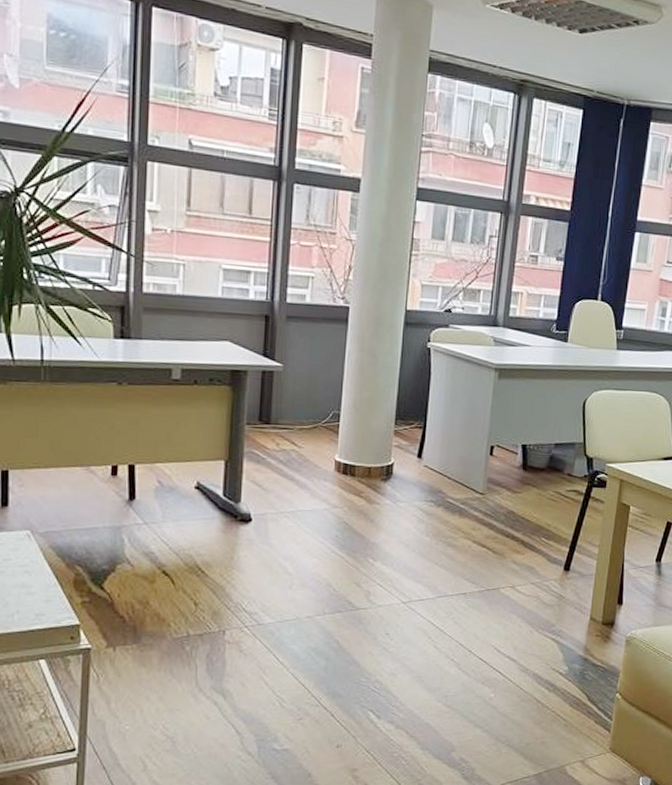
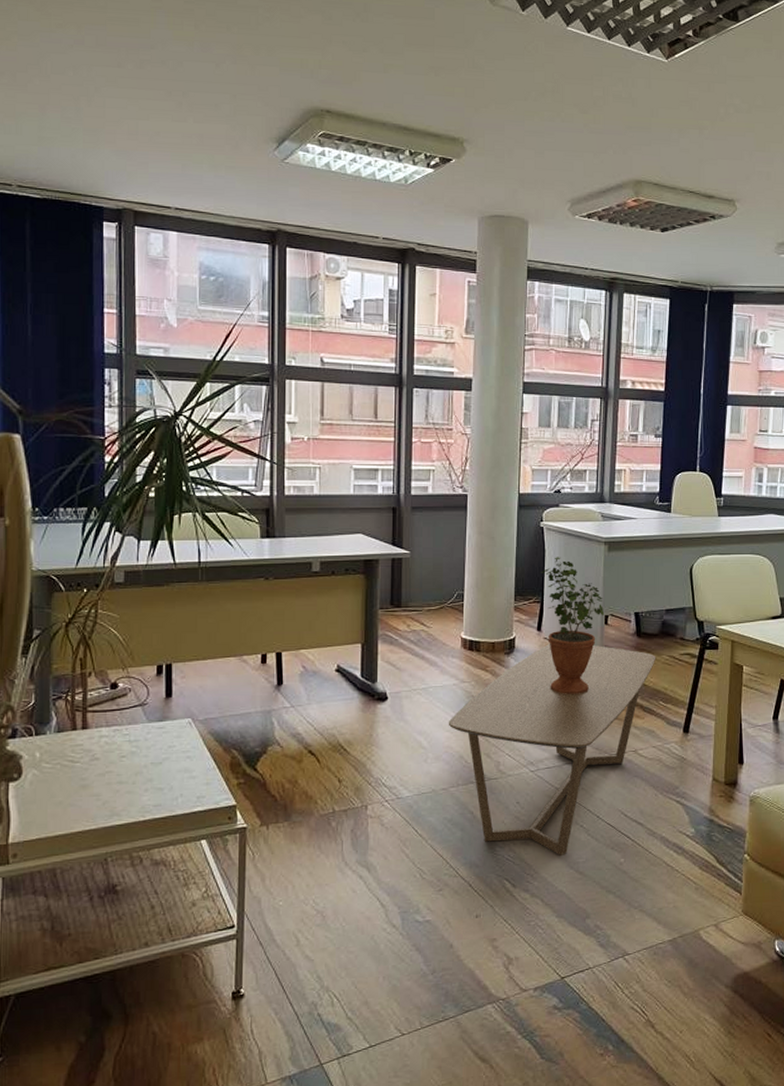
coffee table: none [316,472,542,689] -> present [448,644,656,856]
potted plant: none [424,381,490,526] -> present [540,557,603,694]

